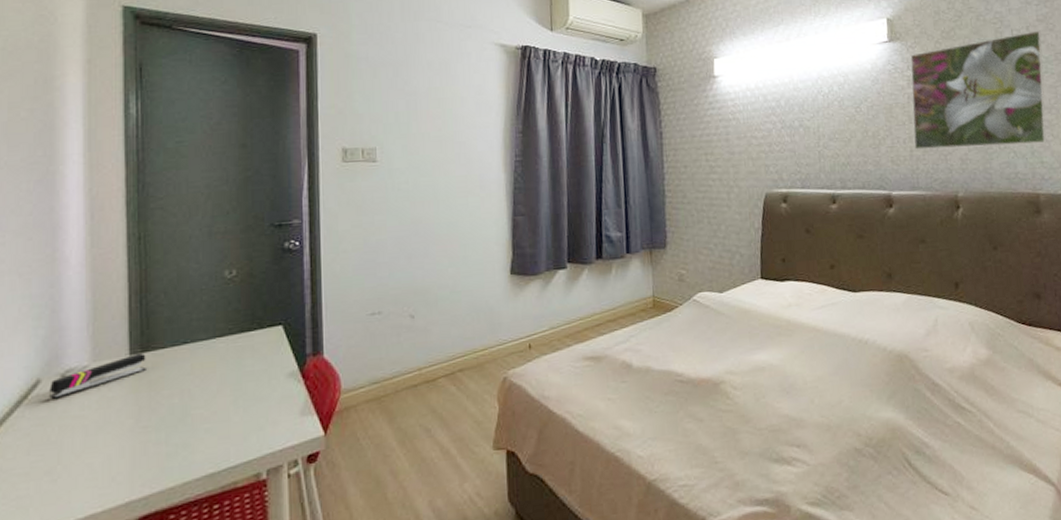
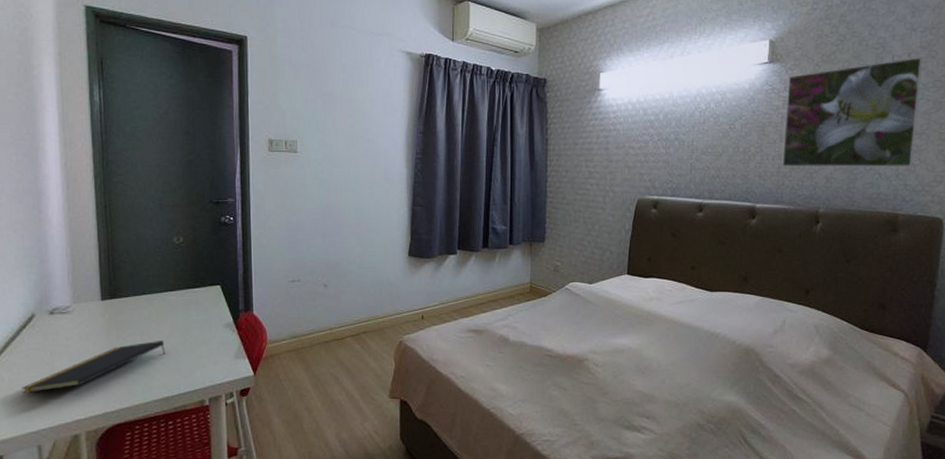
notepad: none [16,399,211,486] -> present [21,340,165,394]
stapler: present [49,352,146,400] -> none [42,299,115,331]

